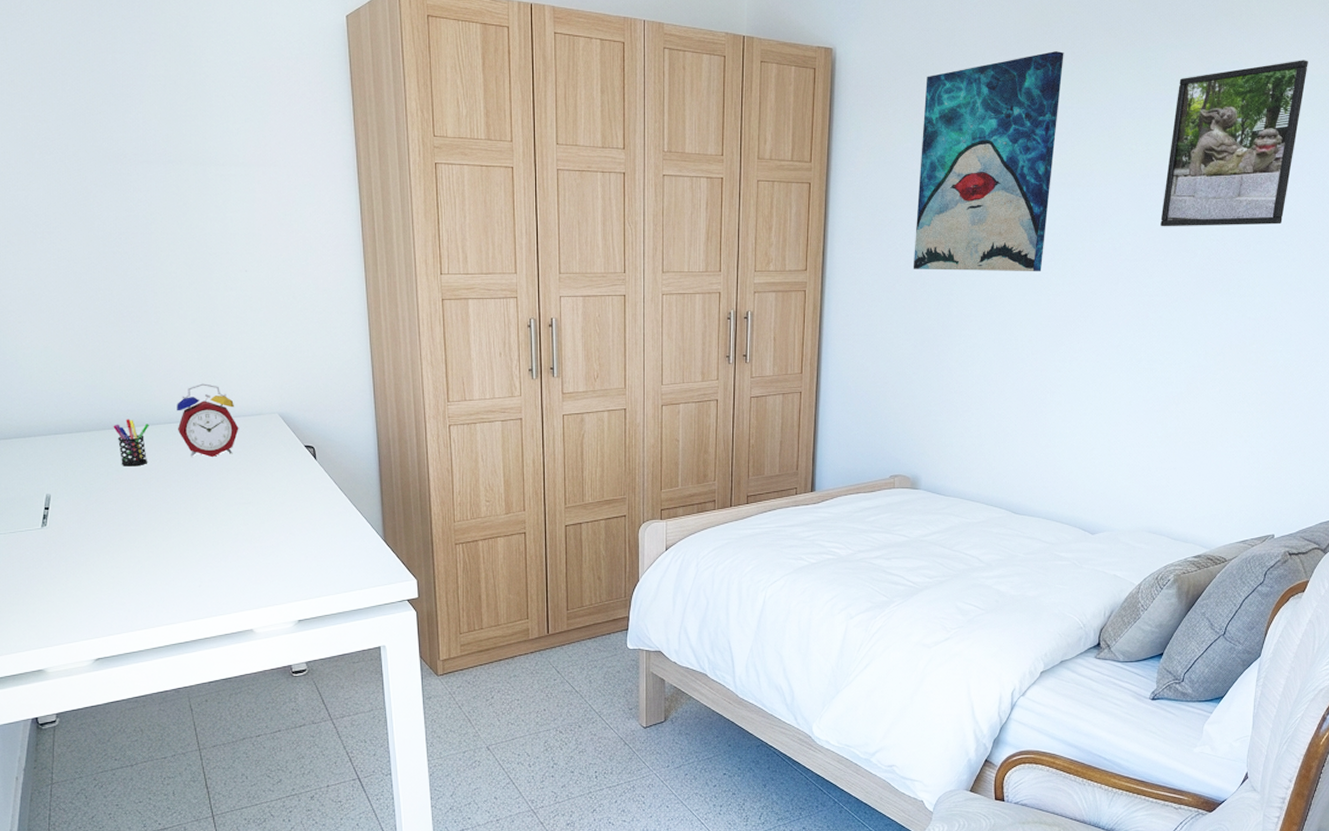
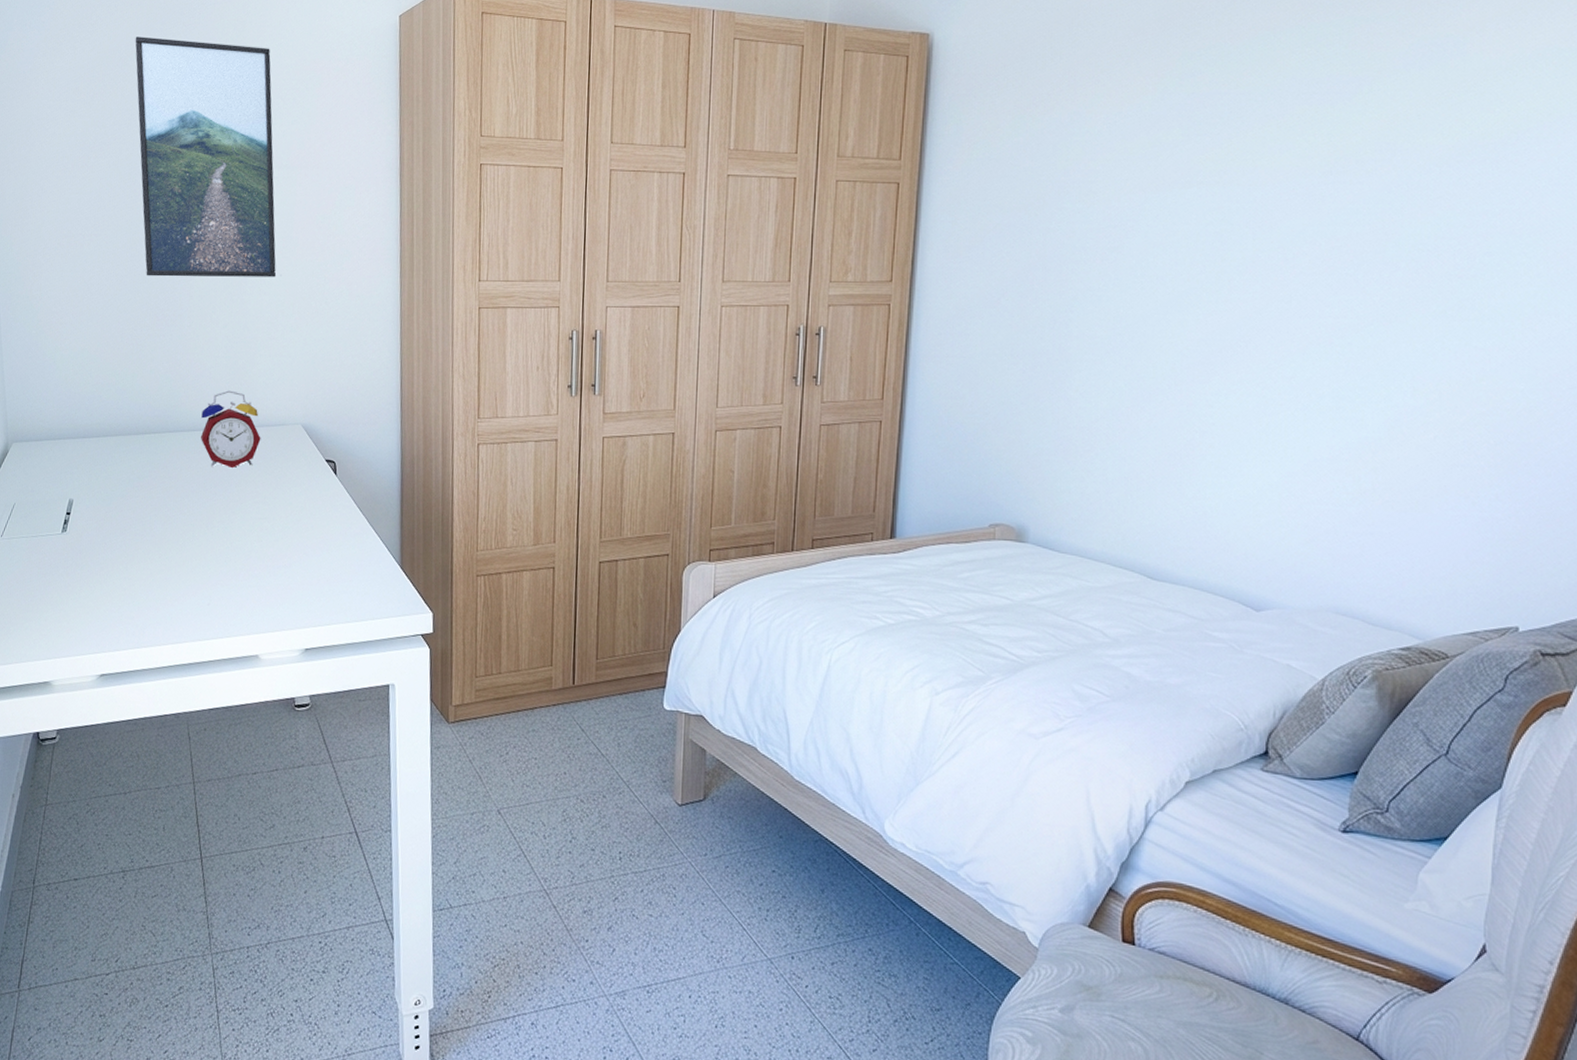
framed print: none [71,29,242,274] -> present [135,36,277,277]
pen holder: present [113,419,149,467] -> none [138,424,174,474]
wall art: present [913,51,1064,271] -> none [1022,29,1218,286]
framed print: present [1160,60,1308,227] -> none [1348,30,1553,234]

